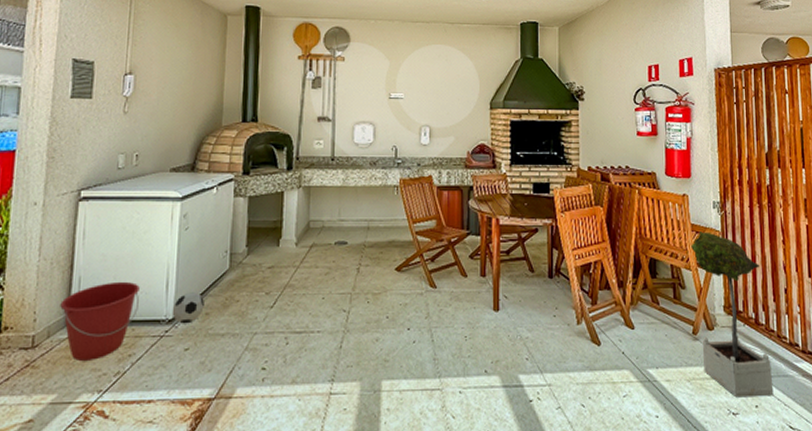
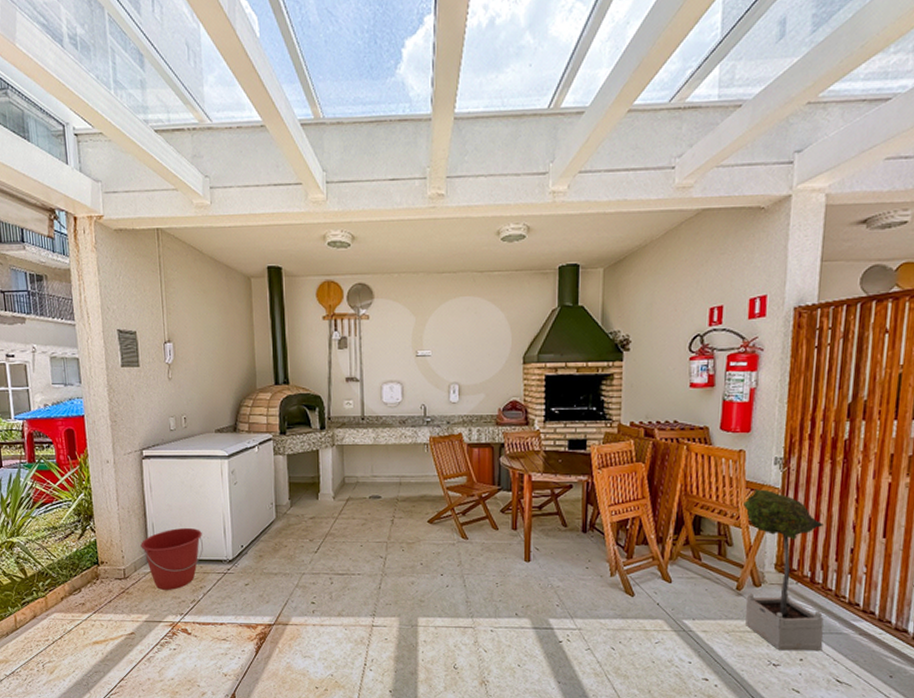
soccer ball: present [172,292,206,324] -> none [231,538,259,564]

